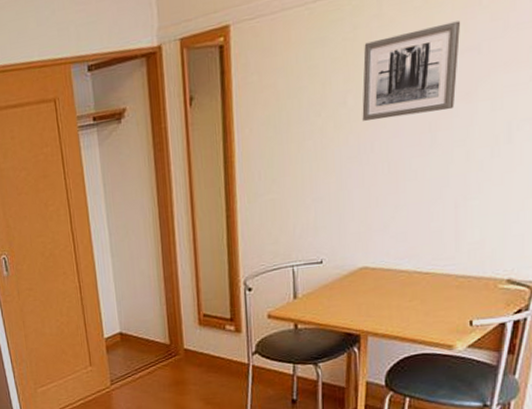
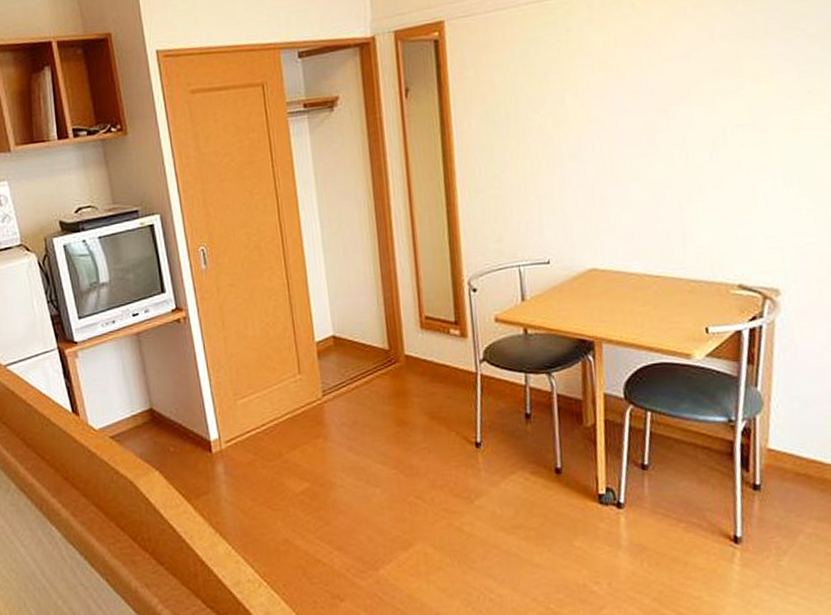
wall art: present [362,20,461,121] -> none [578,30,670,120]

